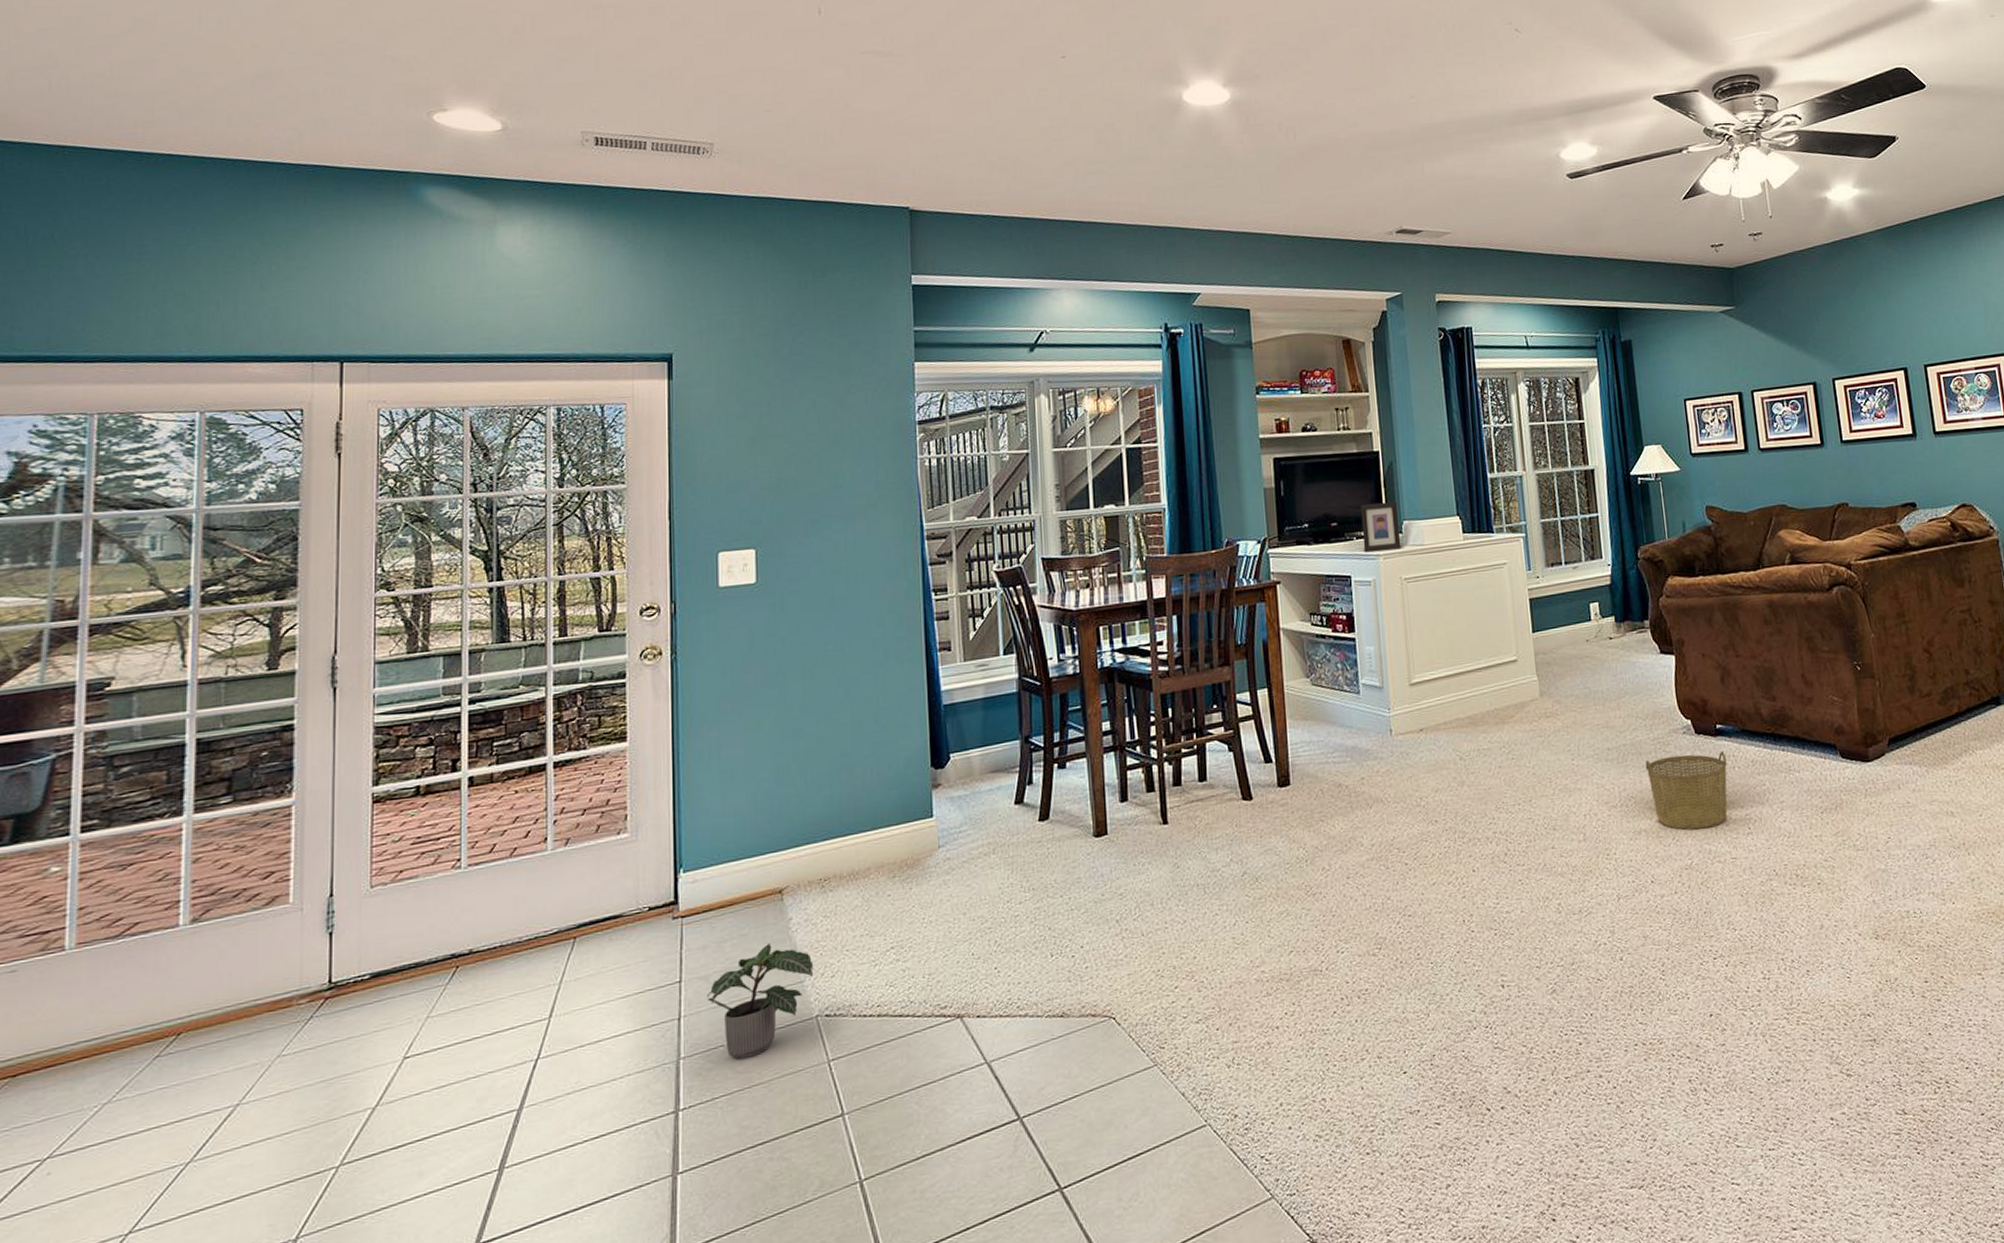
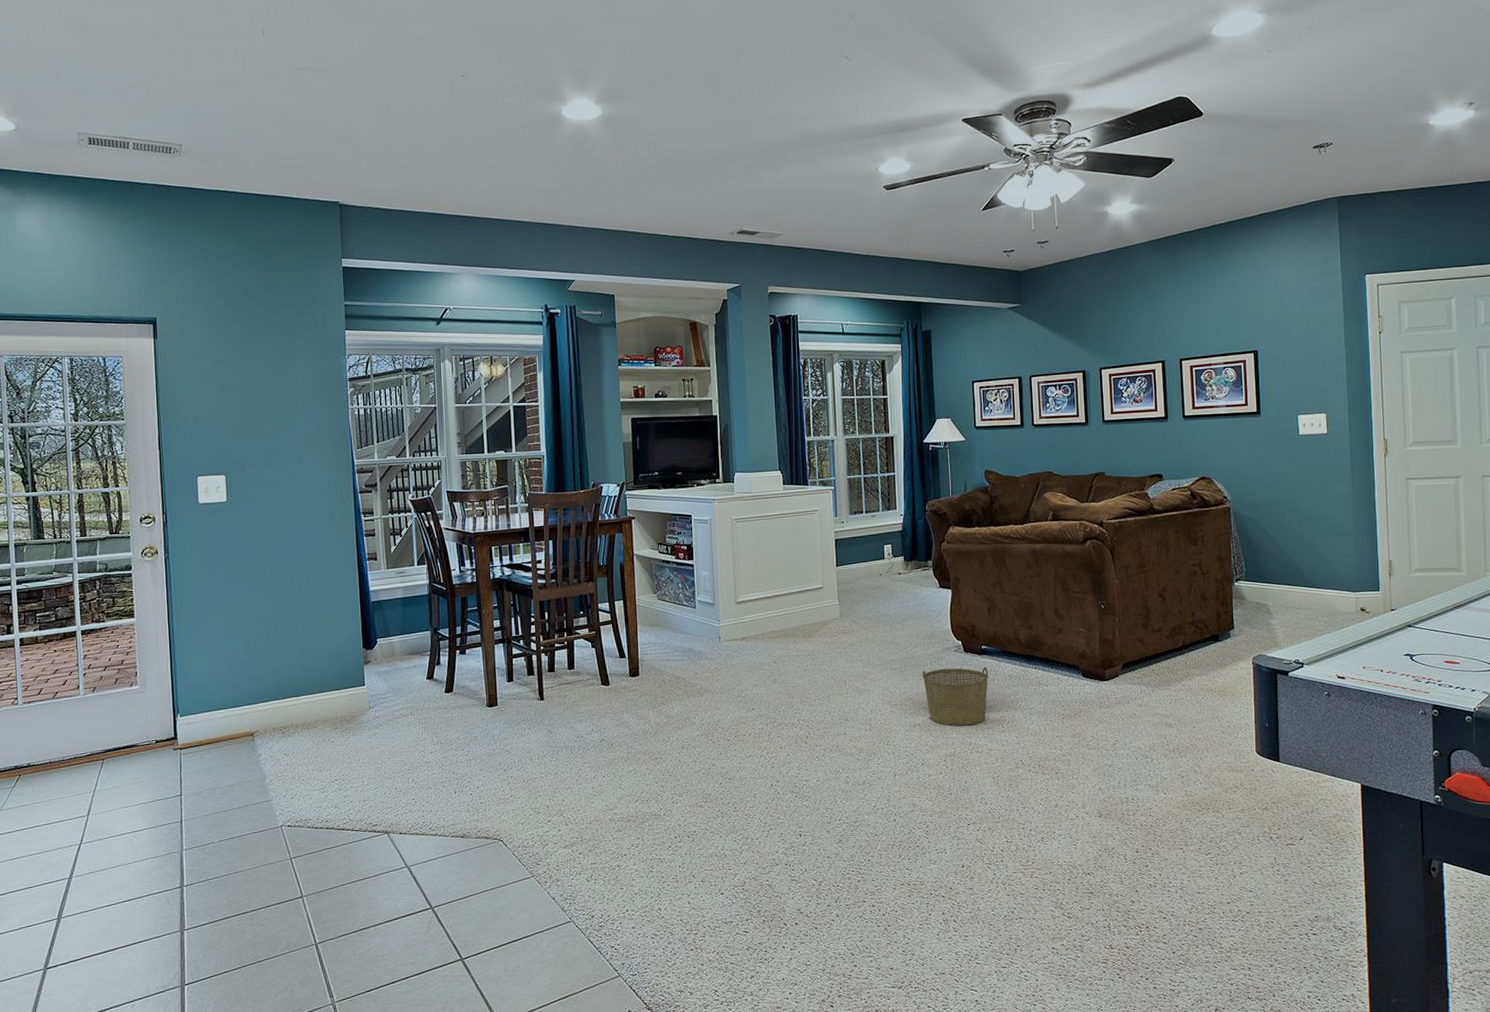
potted plant: present [707,942,814,1059] -> none [201,771,278,853]
picture frame: present [1360,501,1402,553] -> none [700,456,733,497]

